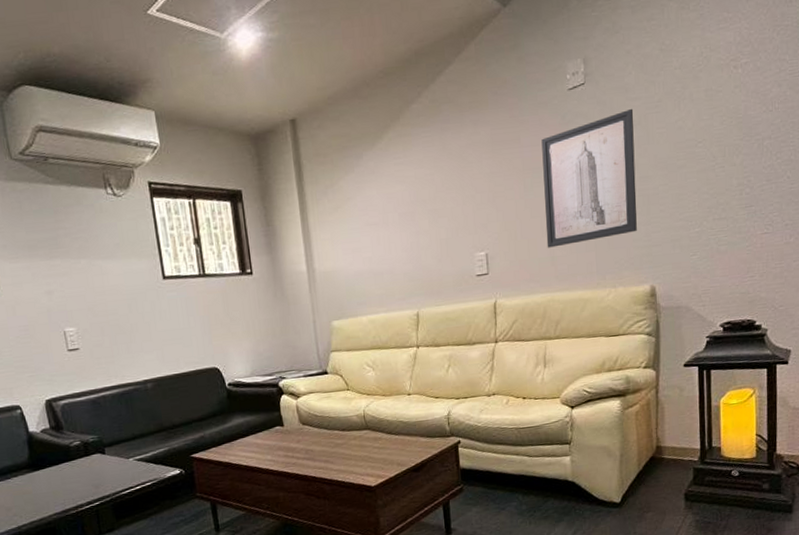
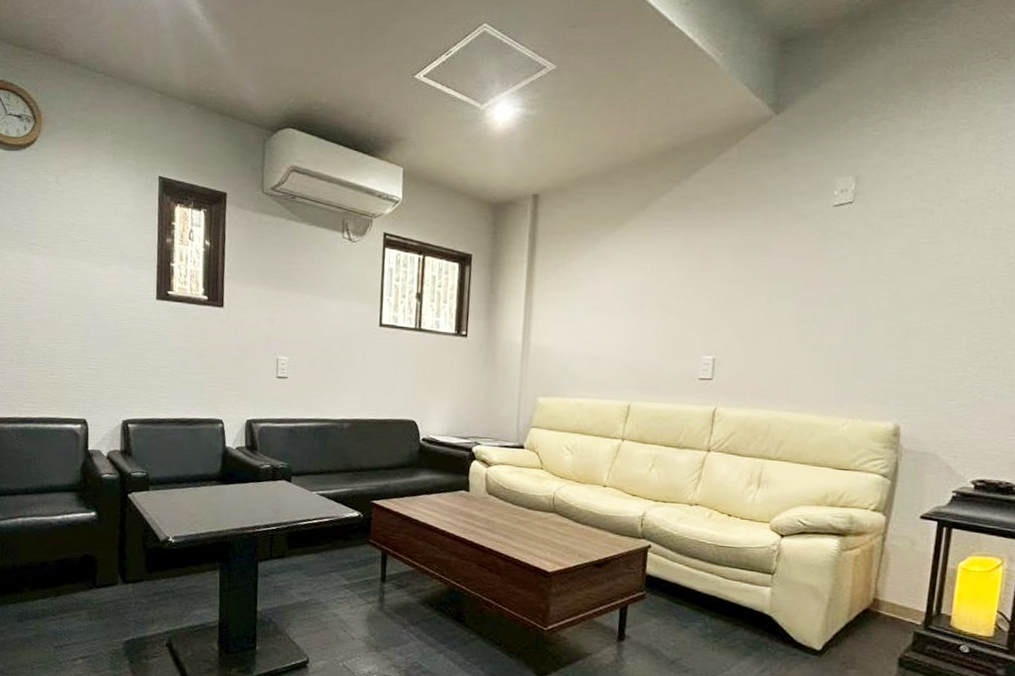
wall art: present [541,108,637,248] -> none [782,235,905,365]

